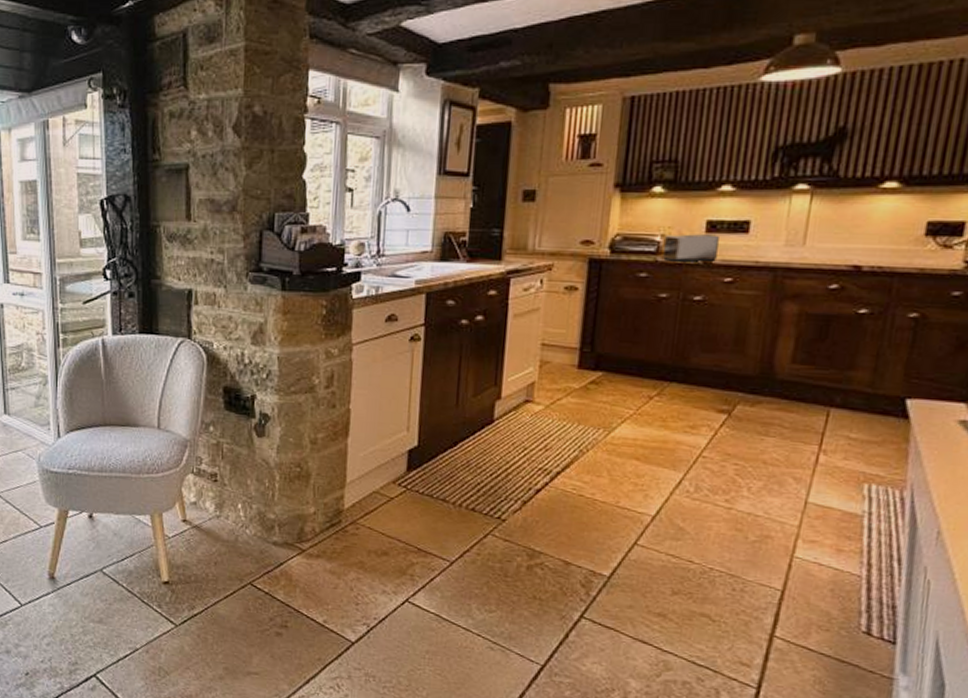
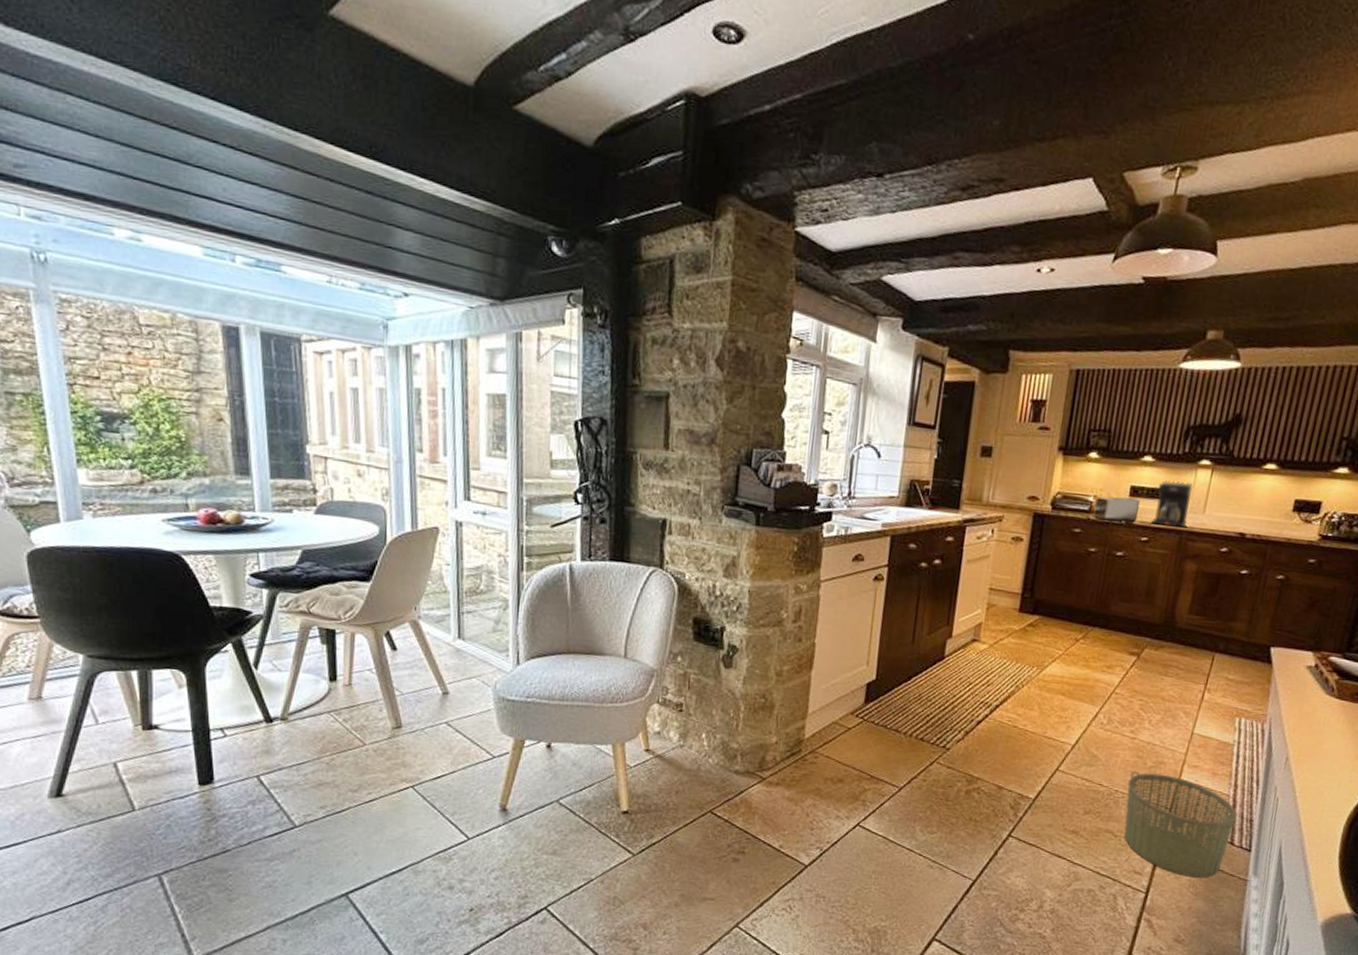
basket: none [724,546,874,674] -> present [1124,771,1238,878]
coffee maker: none [734,213,788,265] -> present [1150,482,1193,529]

